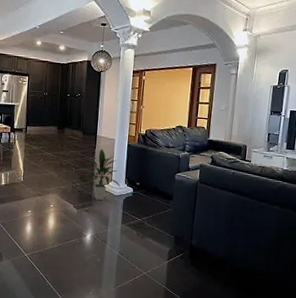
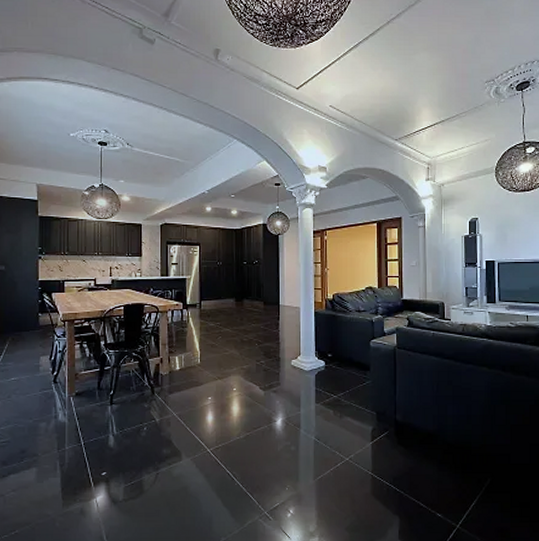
indoor plant: present [85,149,121,201] -> none [268,319,312,379]

